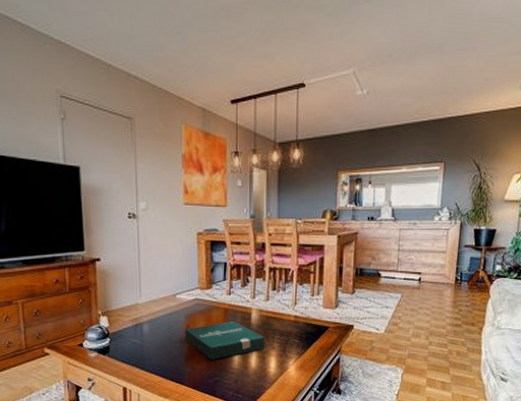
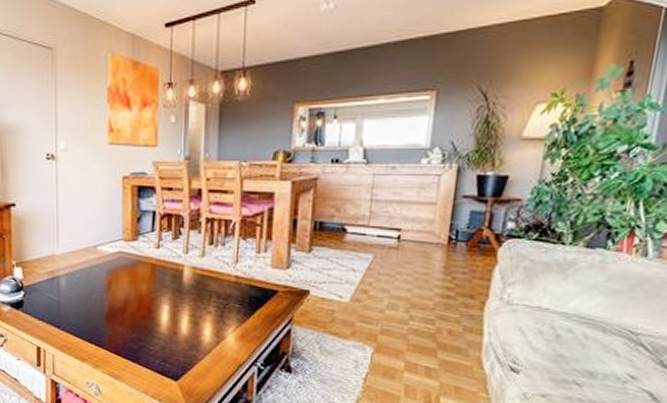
pizza box: present [184,321,265,360] -> none [106,279,199,322]

